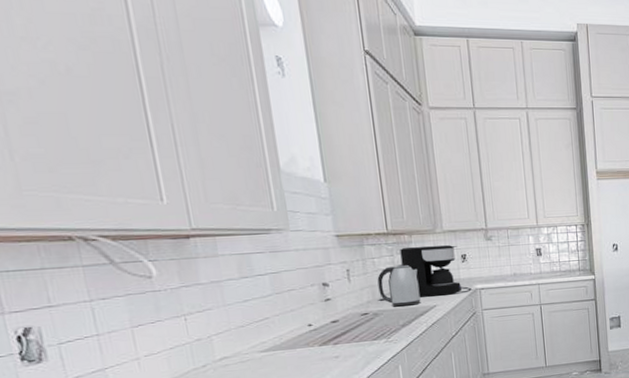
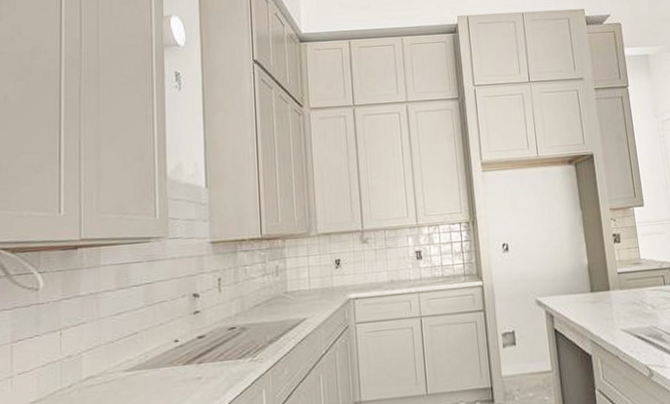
coffee maker: present [377,245,472,301] -> none [246,249,345,314]
kettle: present [377,264,421,307] -> none [247,272,291,320]

